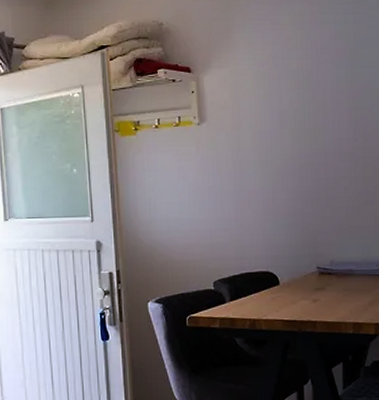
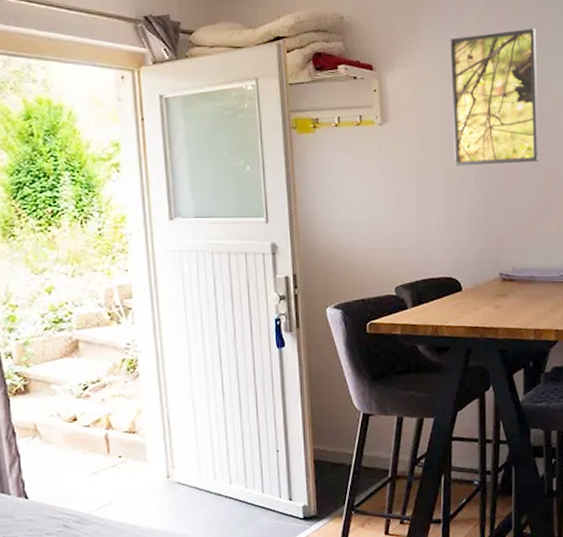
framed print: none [265,22,356,162] -> present [450,28,539,166]

